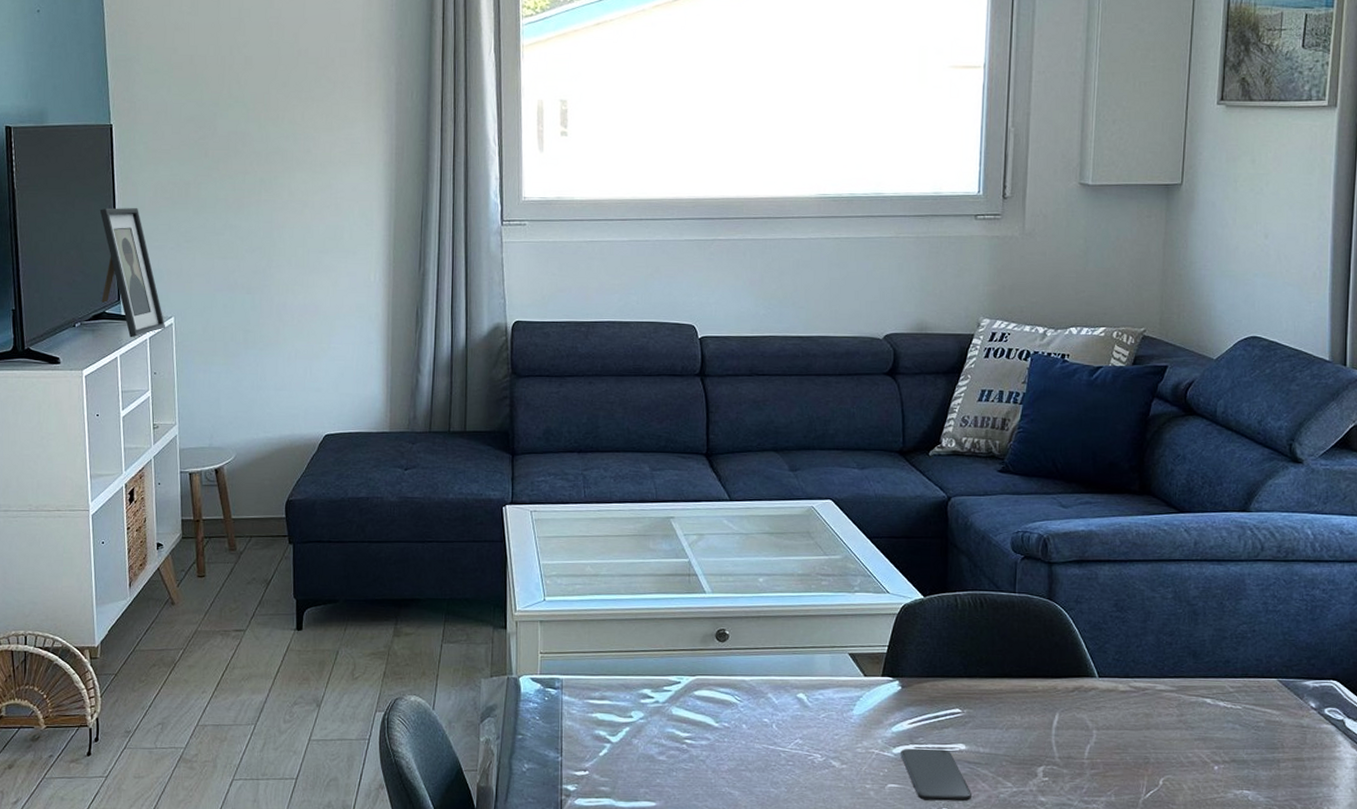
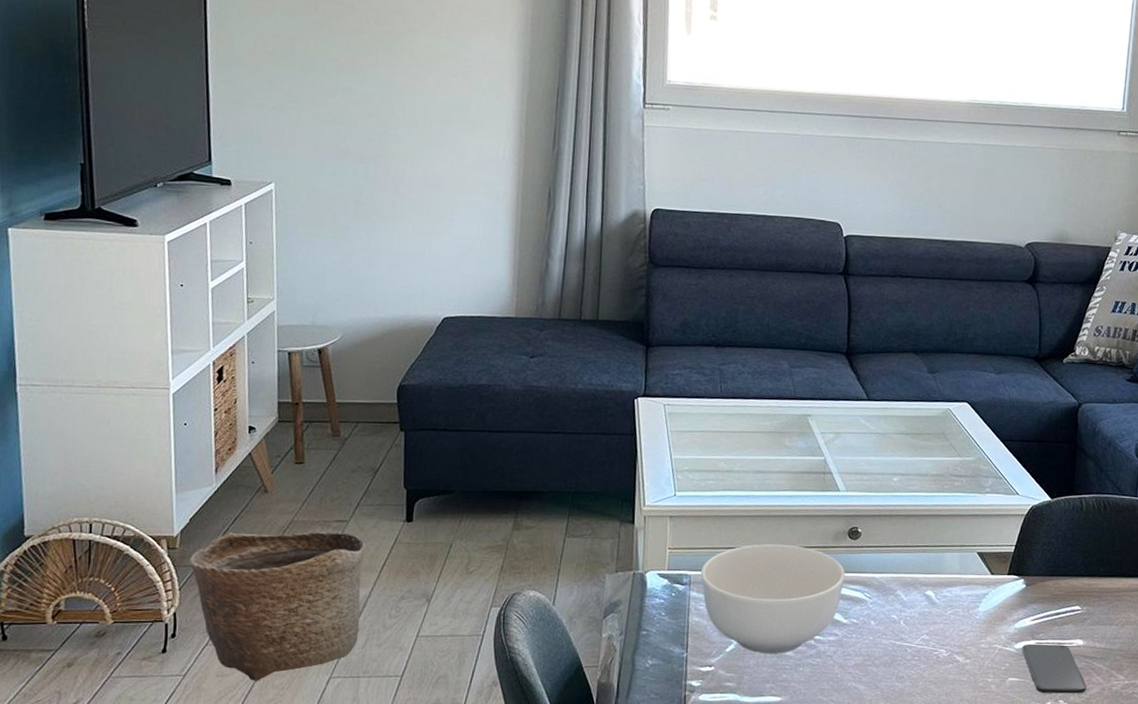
picture frame: present [99,207,166,338] -> none [188,58,265,203]
basket: none [108,640,261,783] -> present [188,531,366,681]
bowl: none [572,647,715,759] -> present [700,543,846,654]

